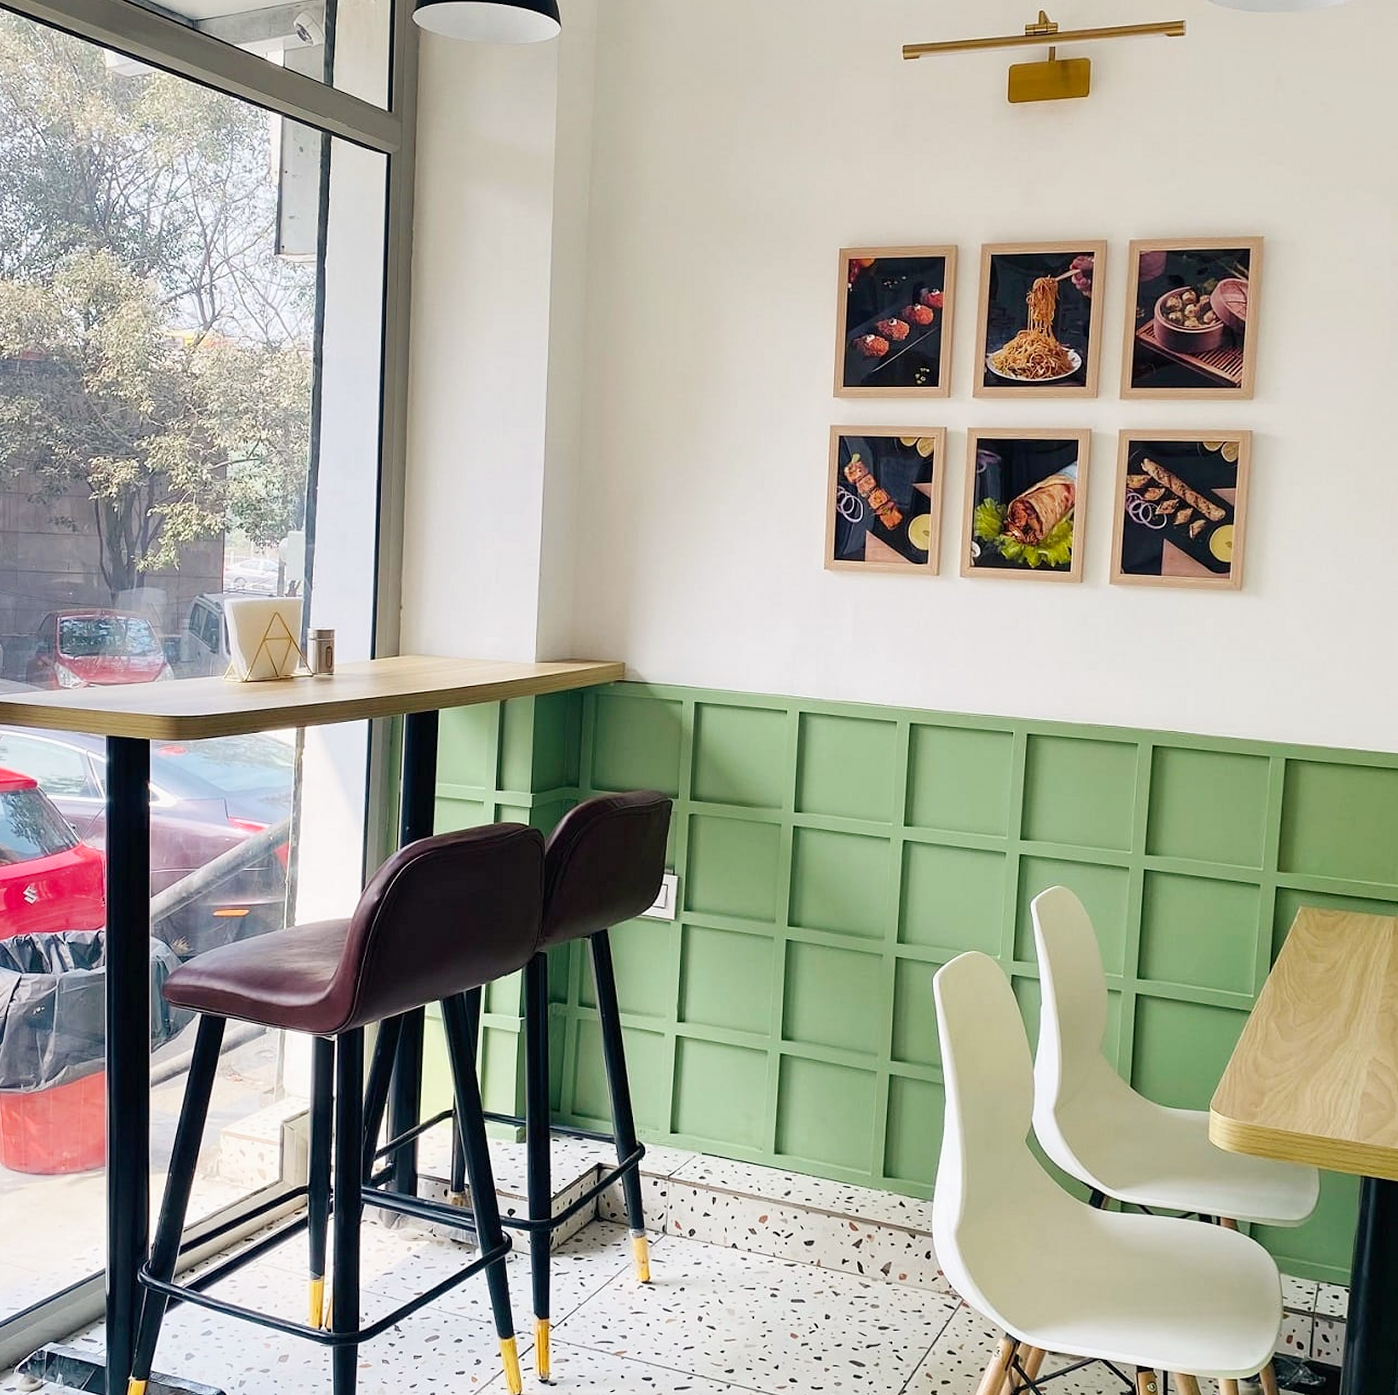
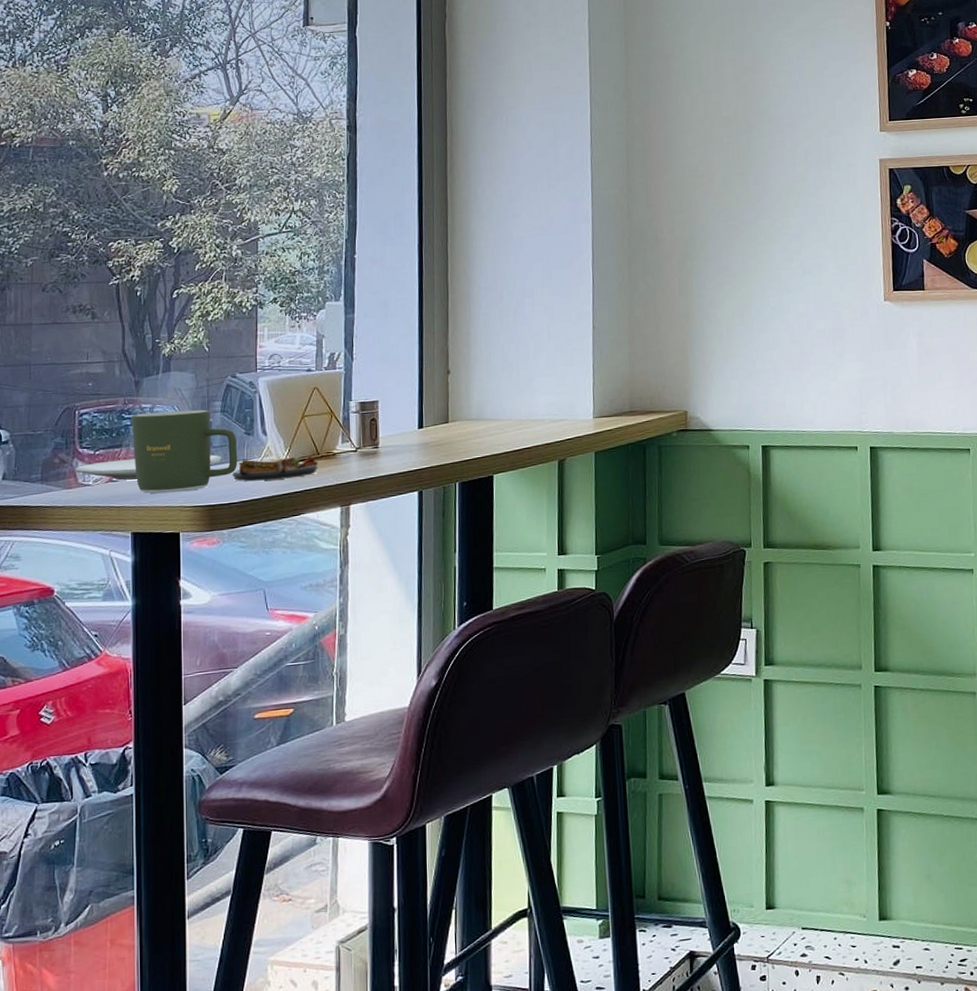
plate: none [56,667,189,687] -> present [75,455,221,481]
mug: none [108,624,204,702] -> present [132,409,238,494]
sandwich: none [198,675,277,697] -> present [232,456,318,481]

